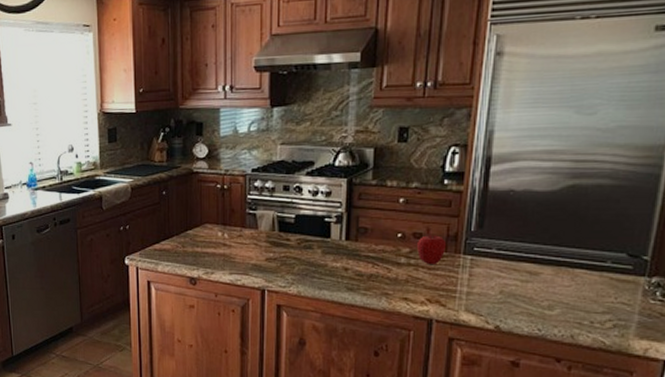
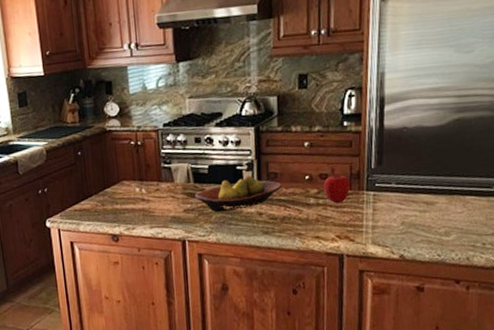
fruit bowl: none [278,228,372,264] -> present [194,175,282,213]

